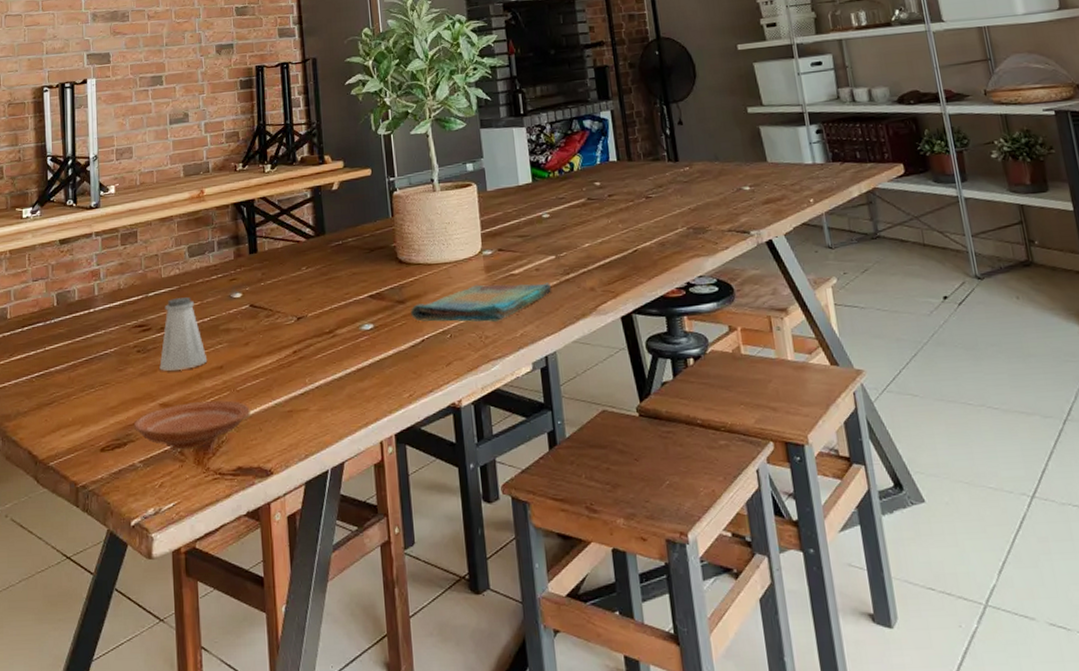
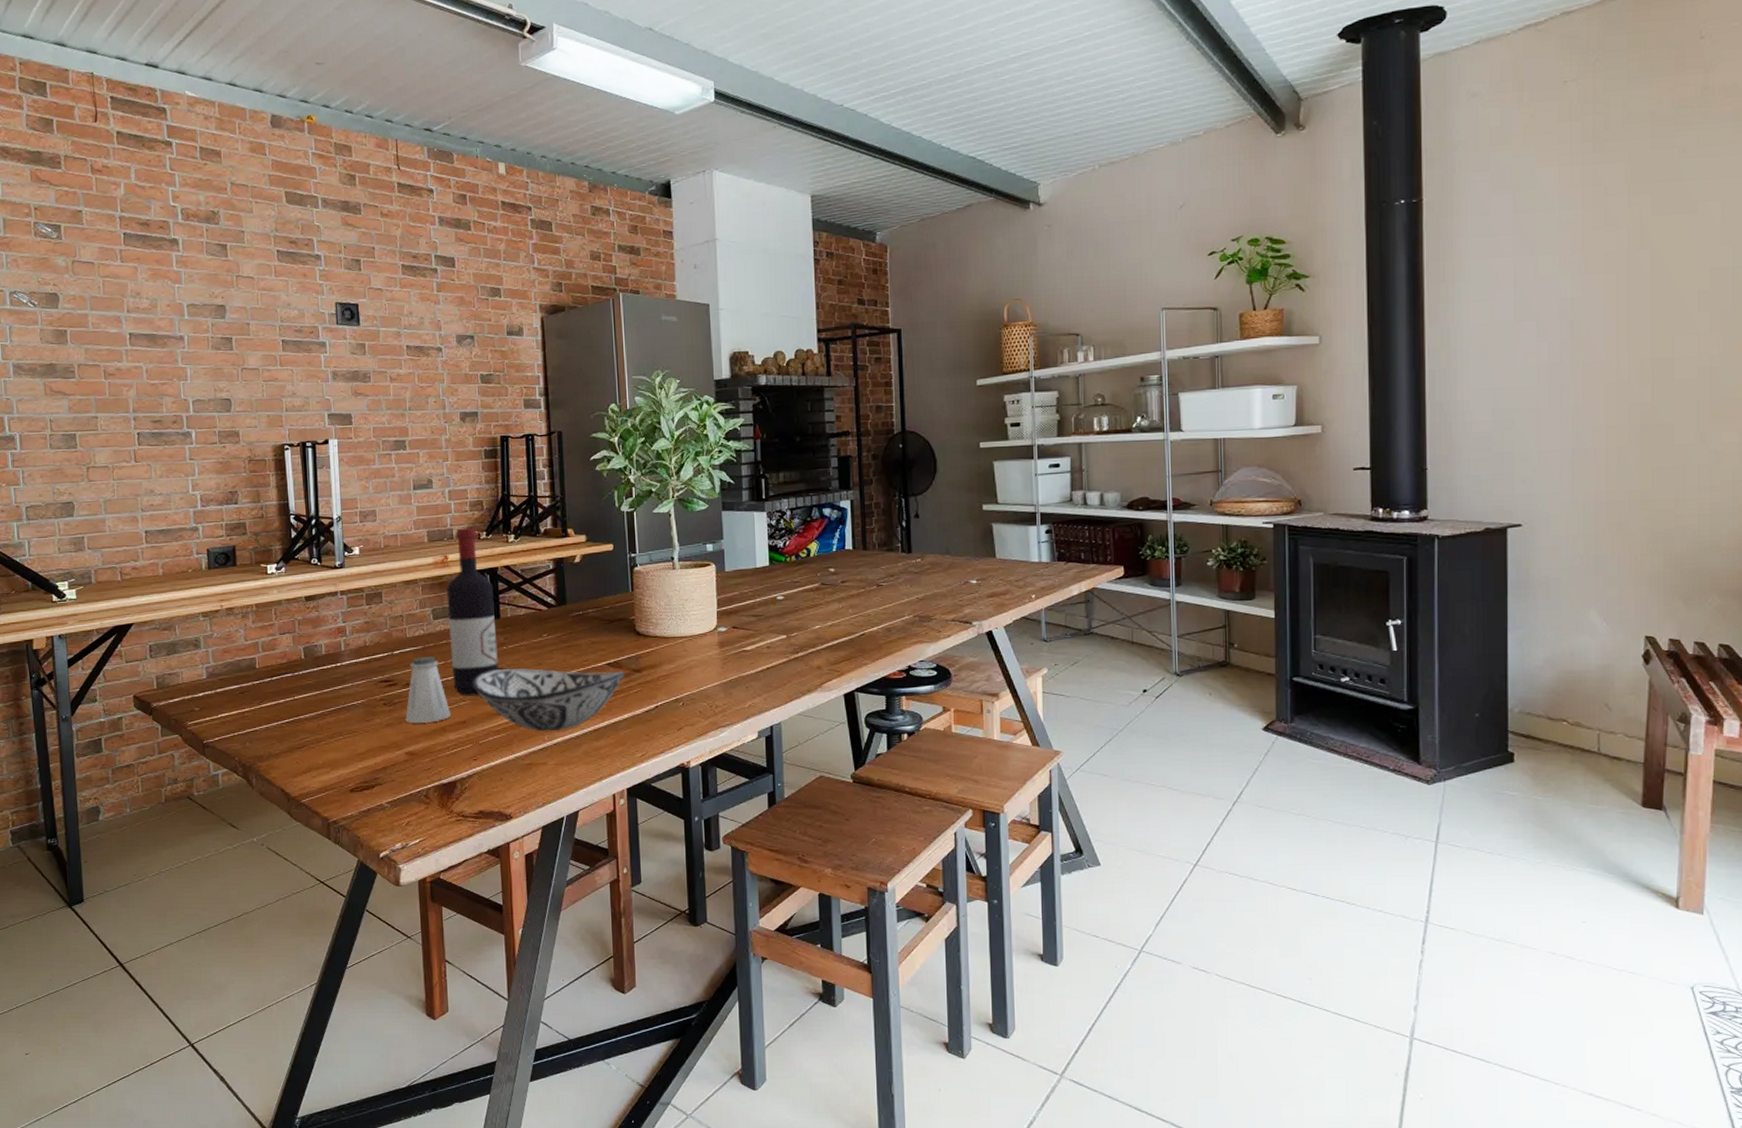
plate: present [133,400,251,450] -> none [381,752,492,794]
wine bottle: none [202,159,256,339] -> present [446,528,498,696]
decorative bowl: none [229,304,388,374] -> present [472,668,625,732]
dish towel: present [411,283,552,322] -> none [646,658,781,693]

